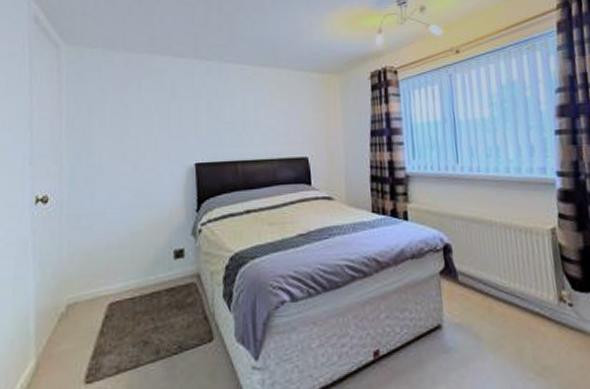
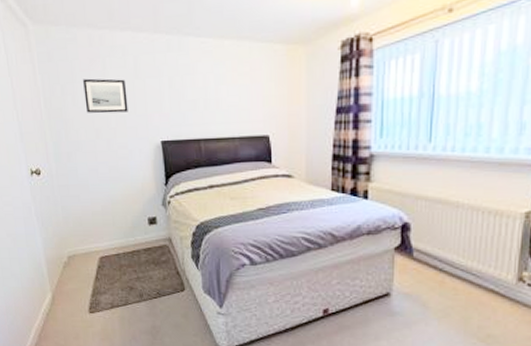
wall art: none [113,99,162,135] -> present [83,78,128,114]

